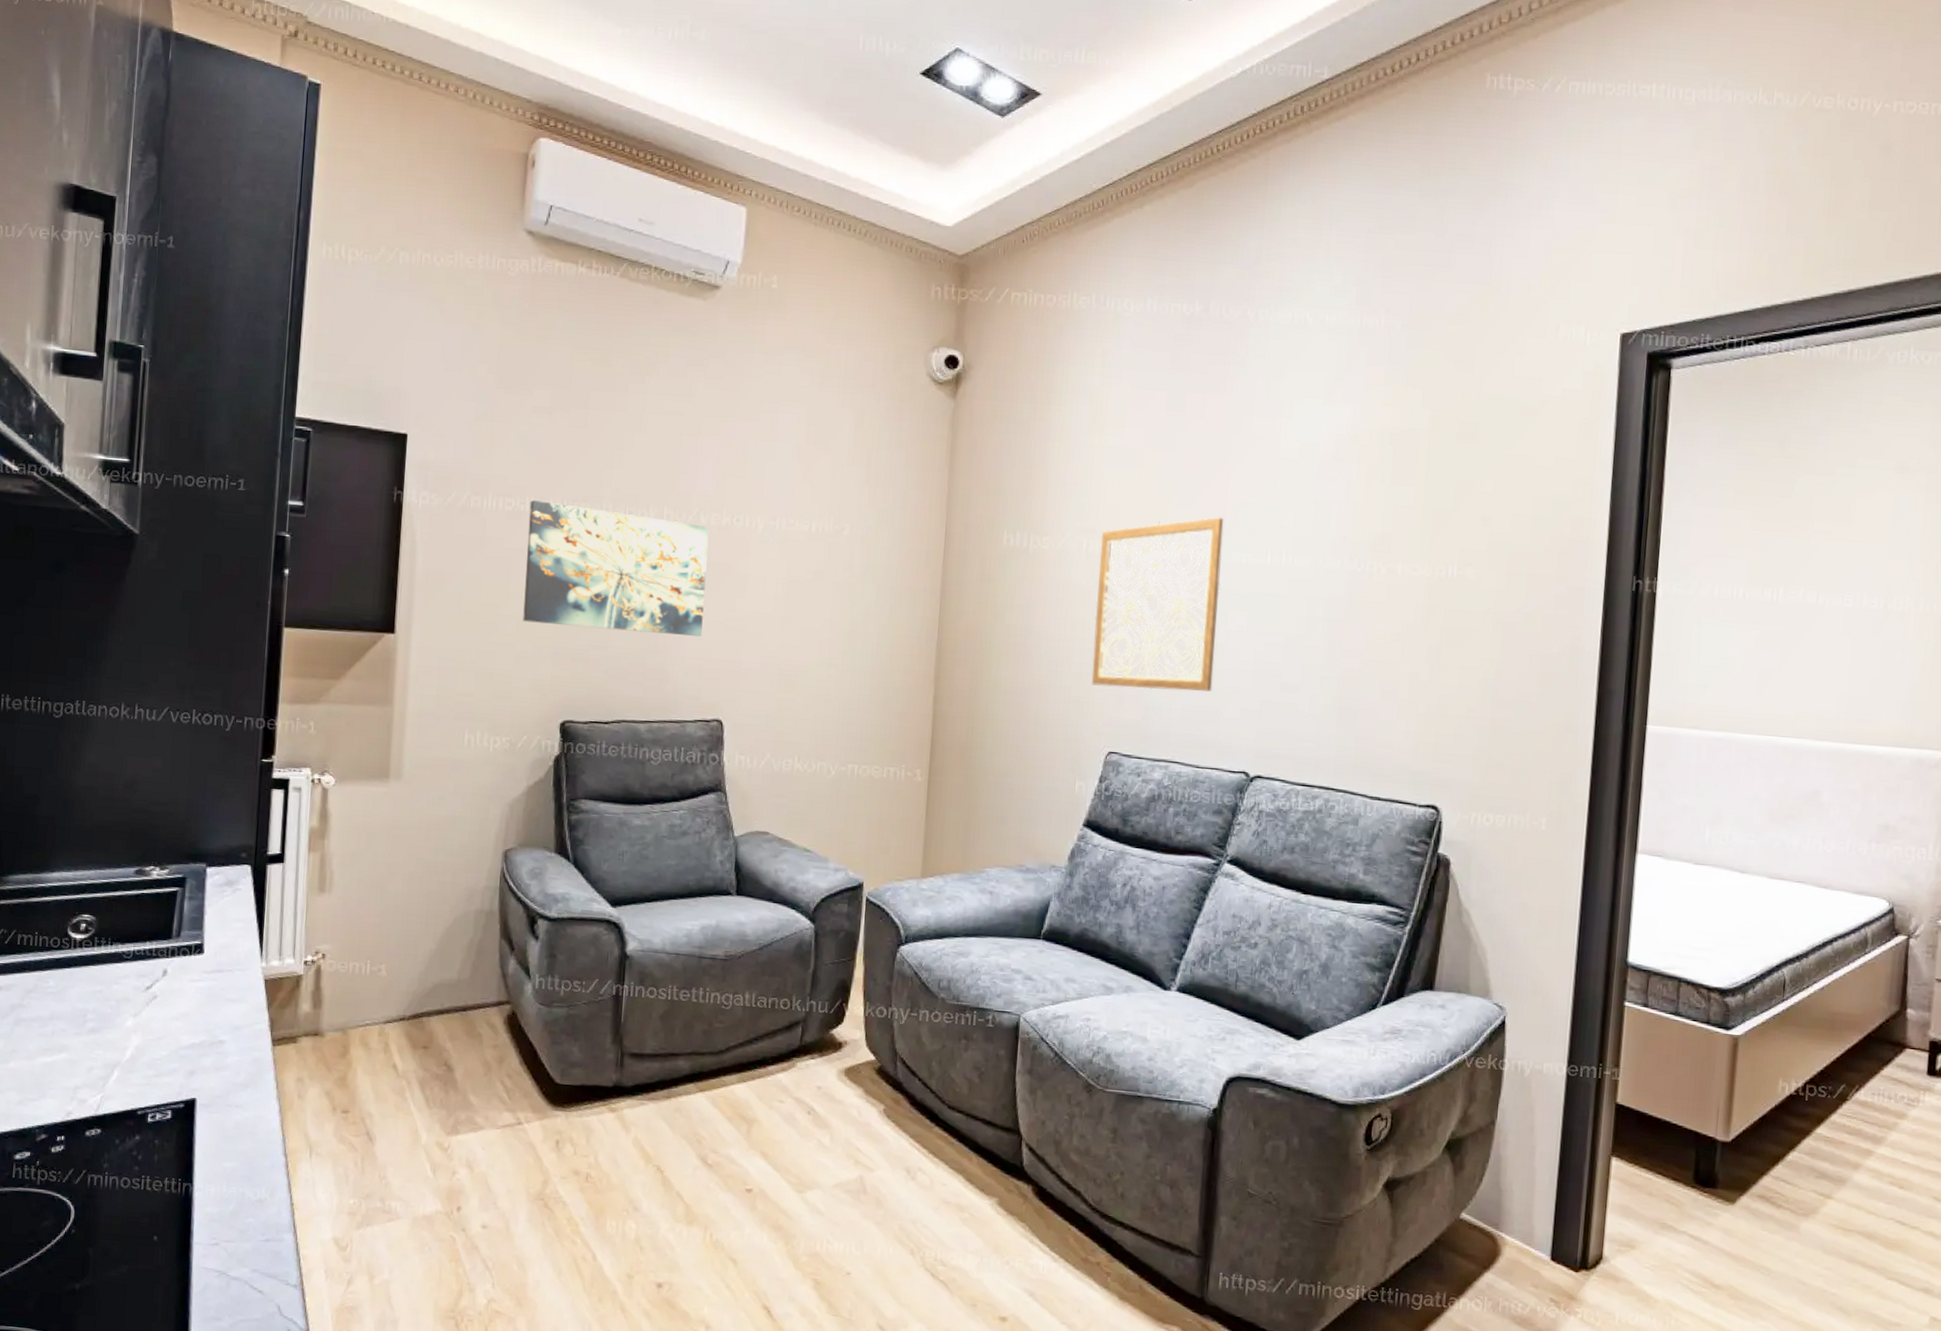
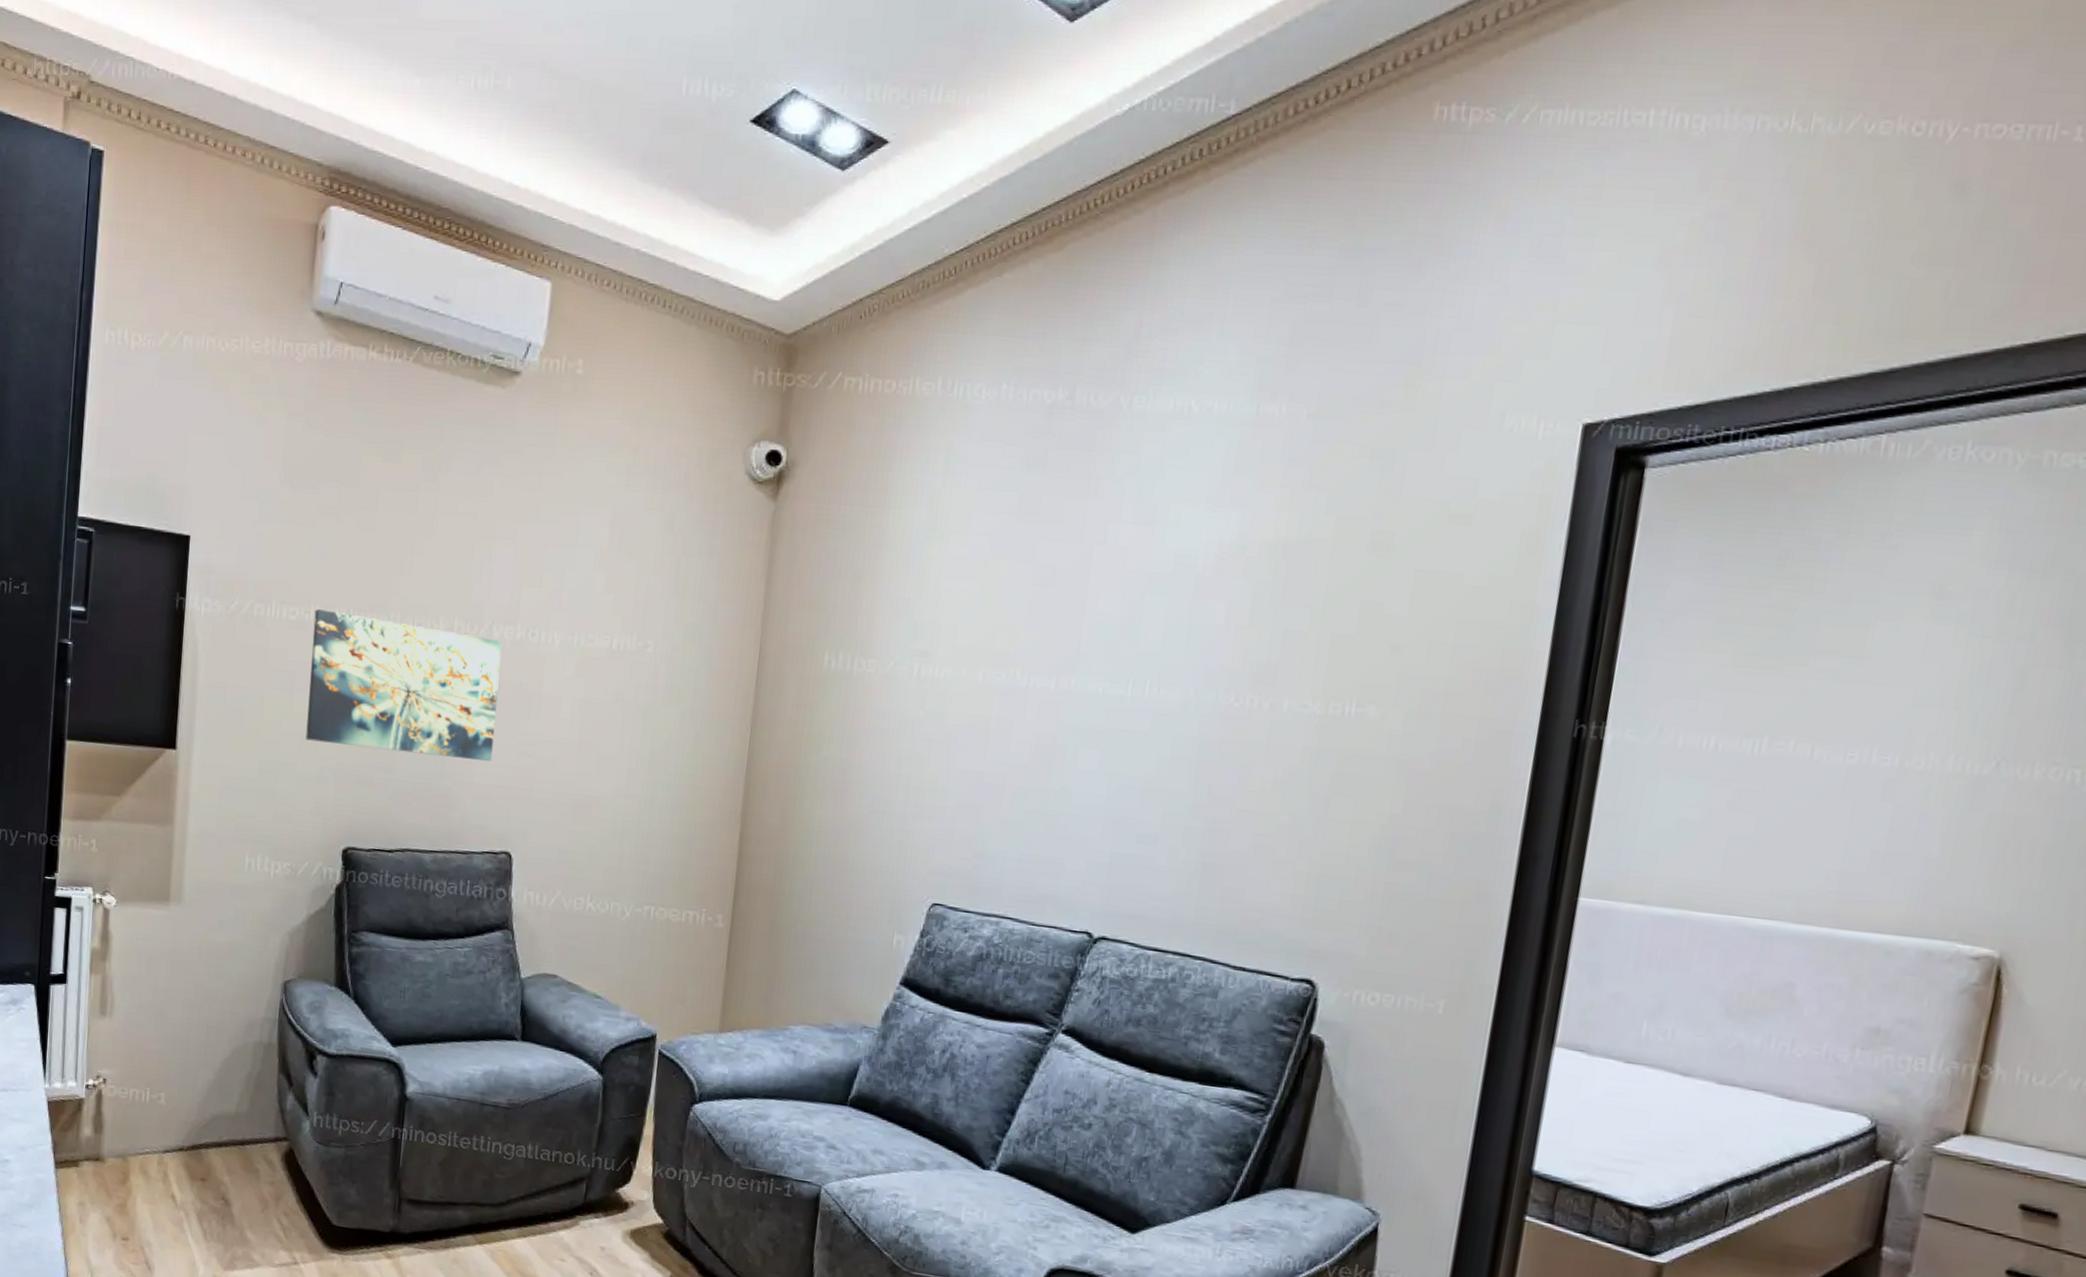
wall art: present [1091,517,1224,692] -> none [916,640,1079,840]

